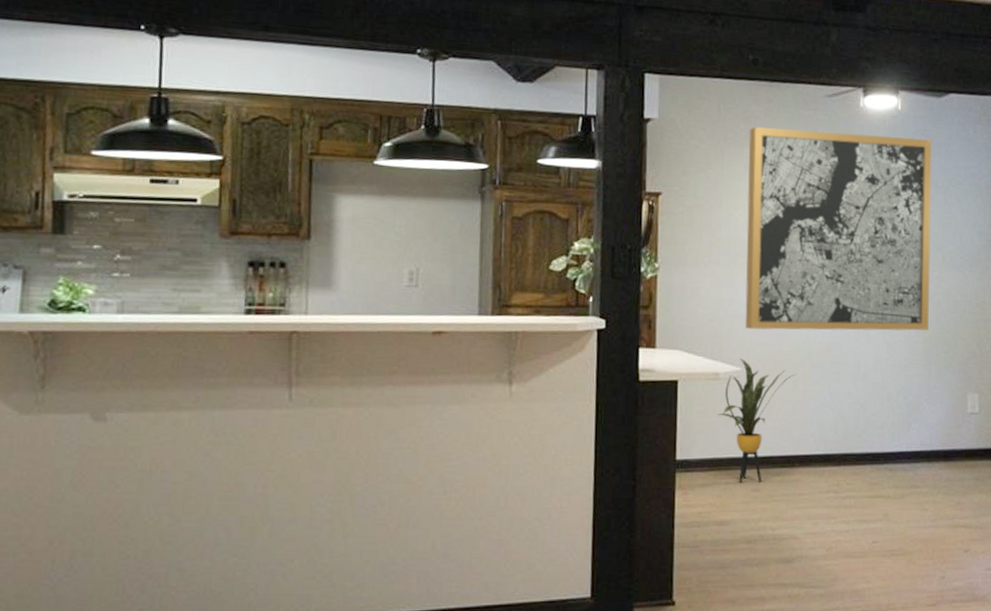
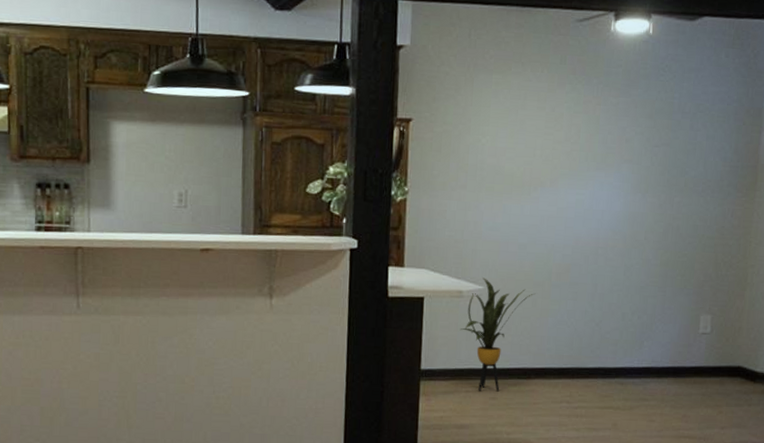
wall art: present [745,126,932,331] -> none [488,52,682,254]

